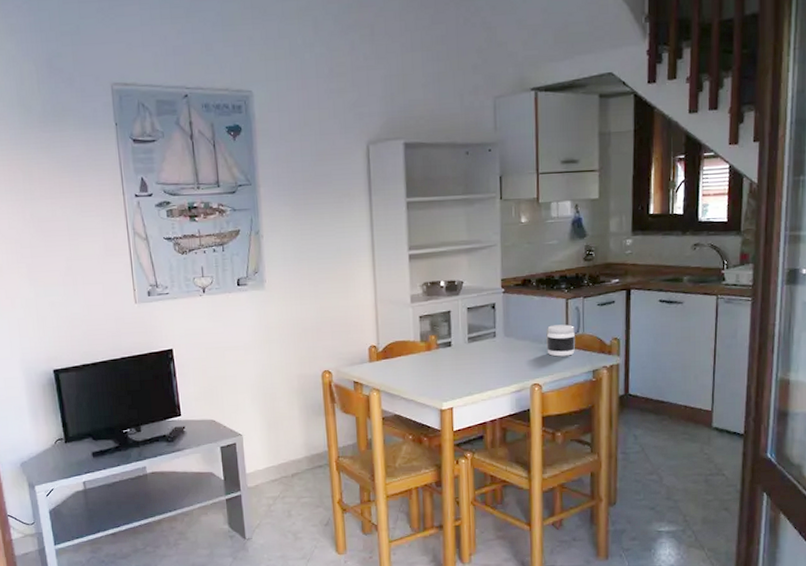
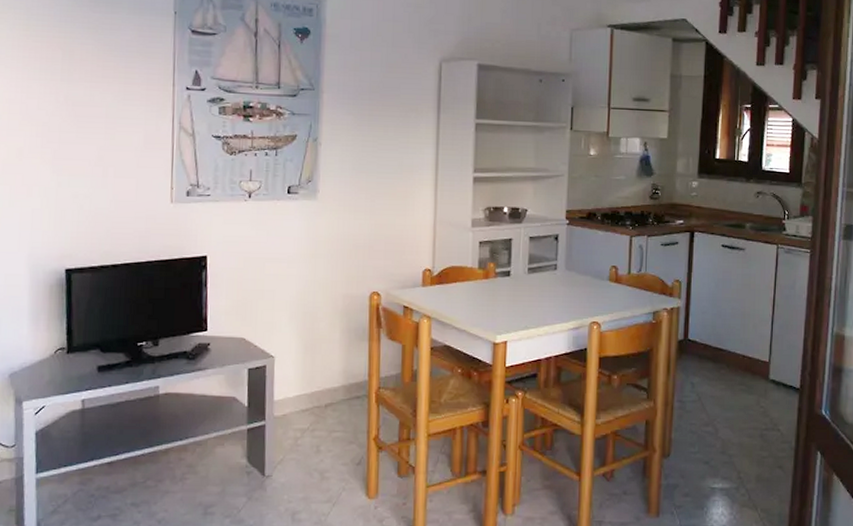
jar: present [546,324,576,357] -> none [608,262,638,295]

